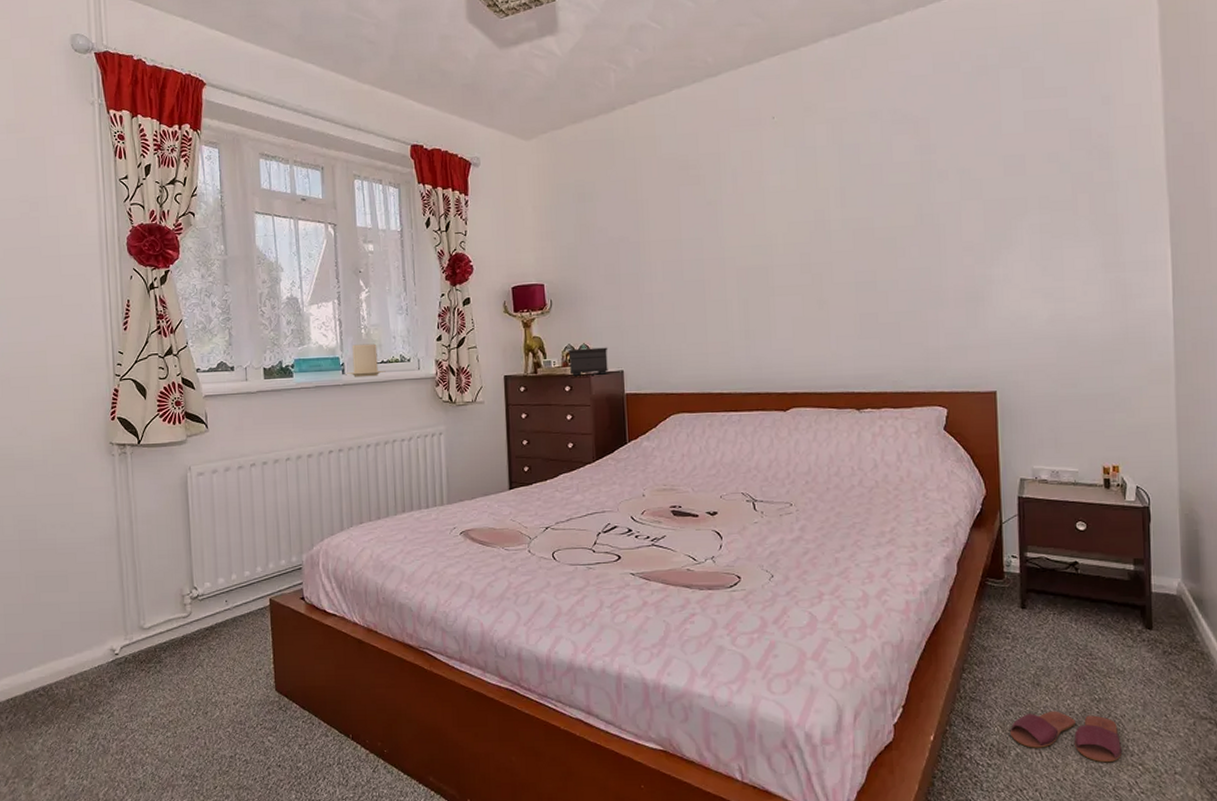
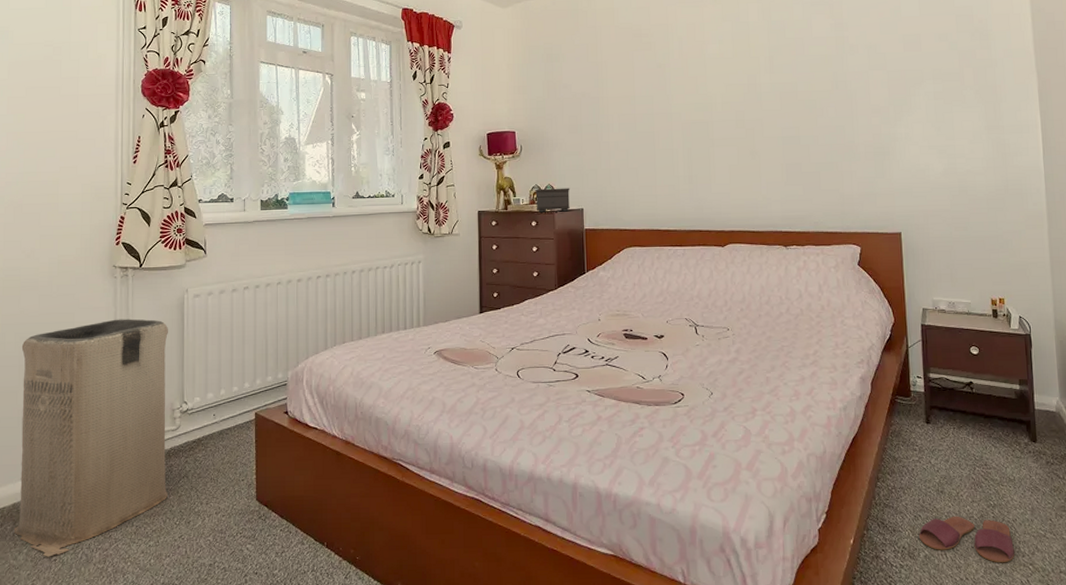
laundry basket: none [20,499,183,748] -> present [13,319,168,557]
candle: present [346,343,386,378] -> none [336,180,372,210]

